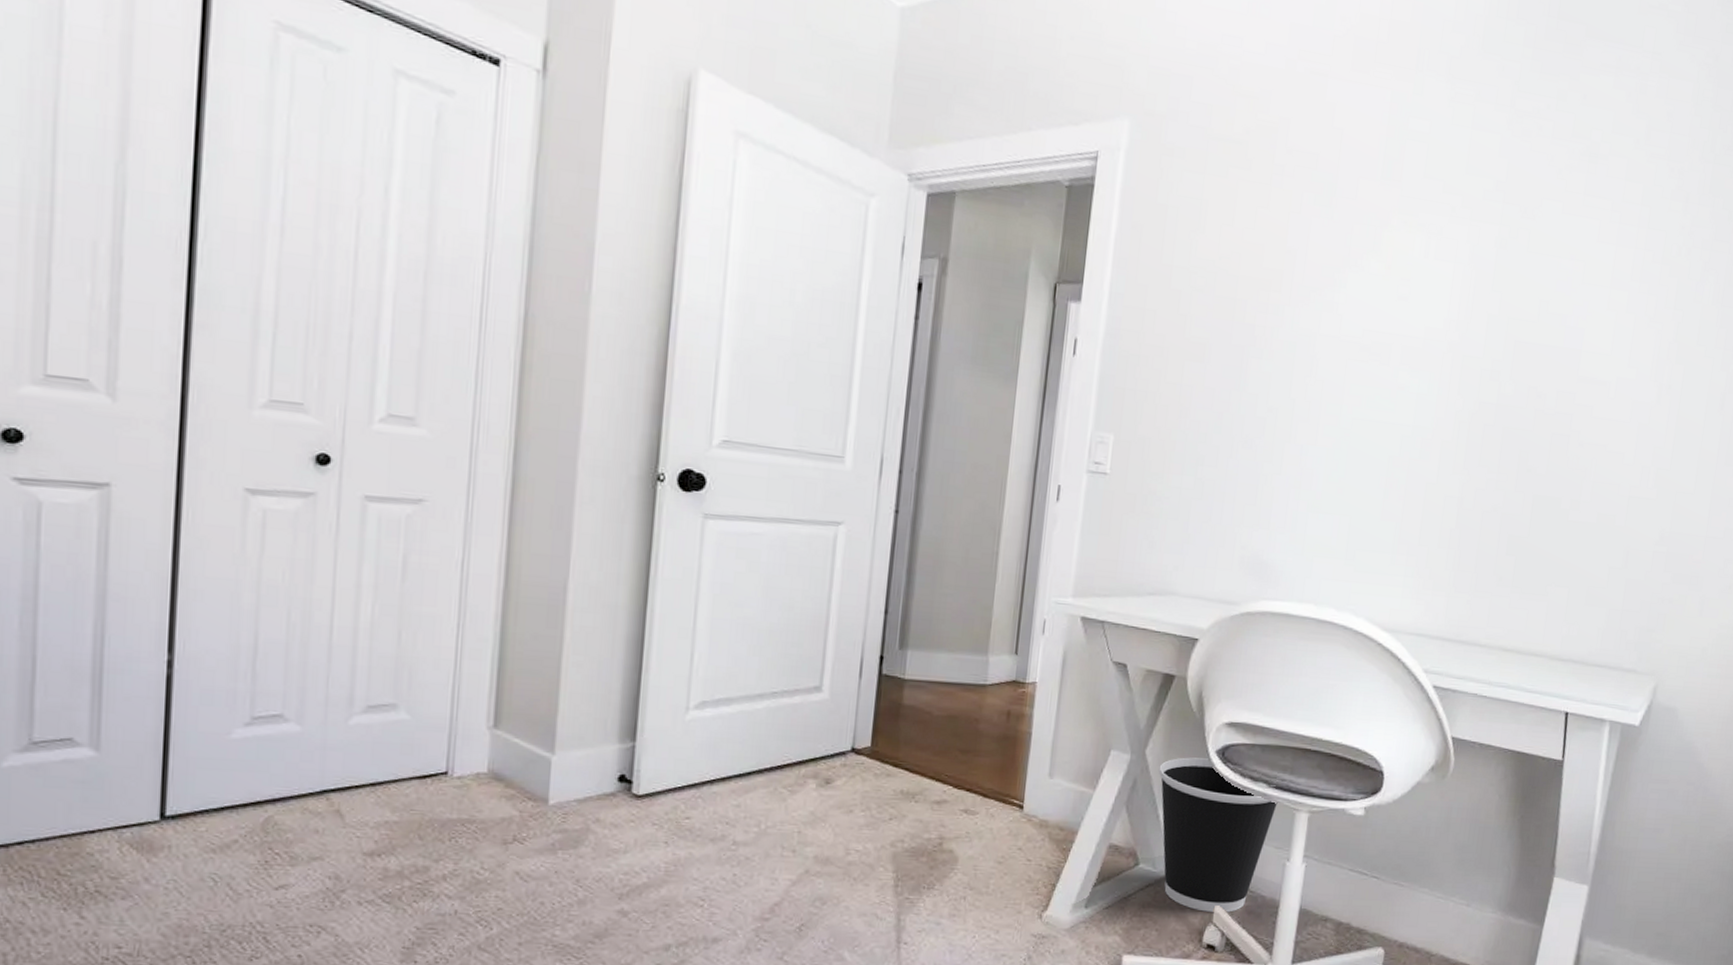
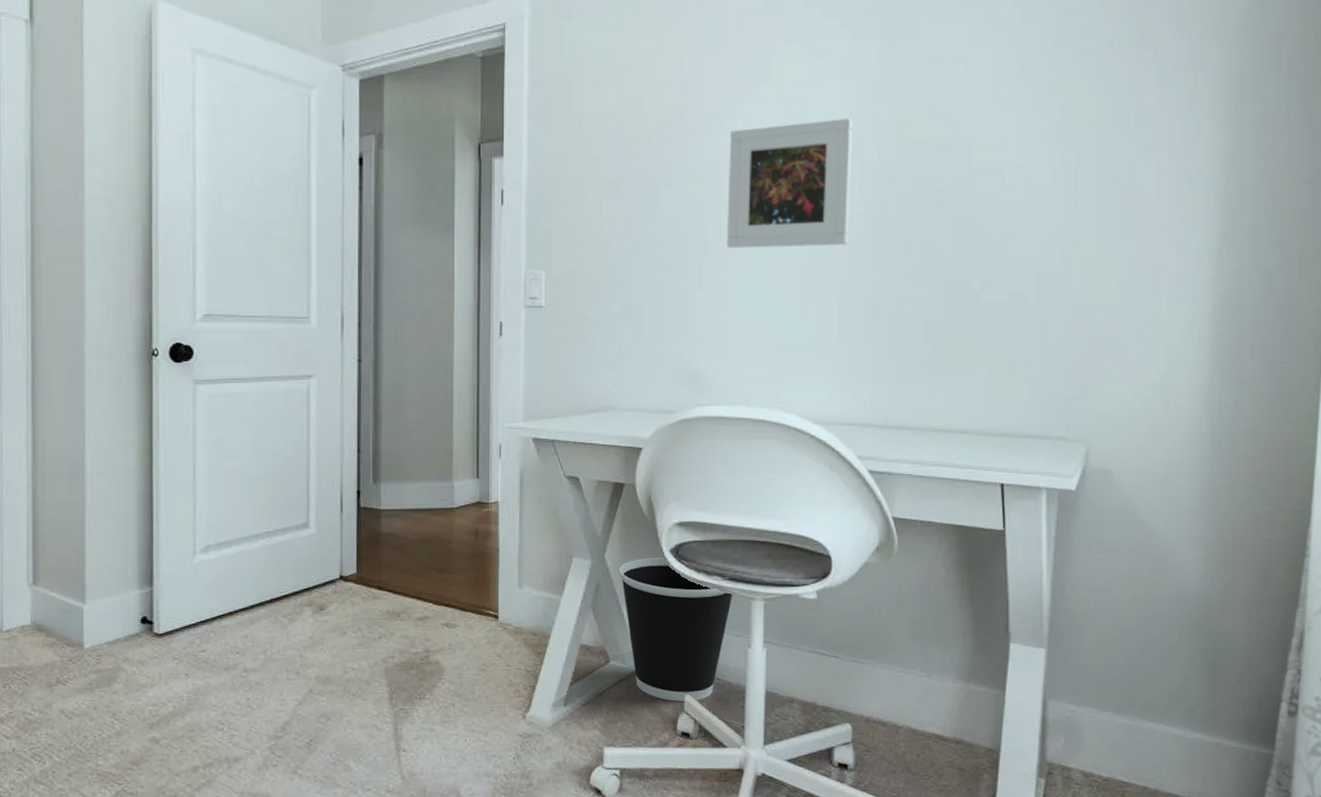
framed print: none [1313,304,1461,444] -> present [727,118,852,248]

